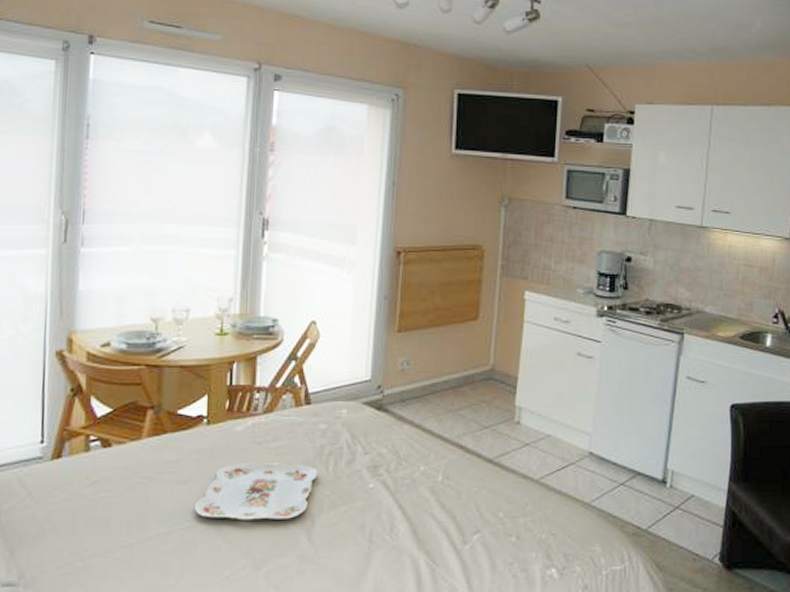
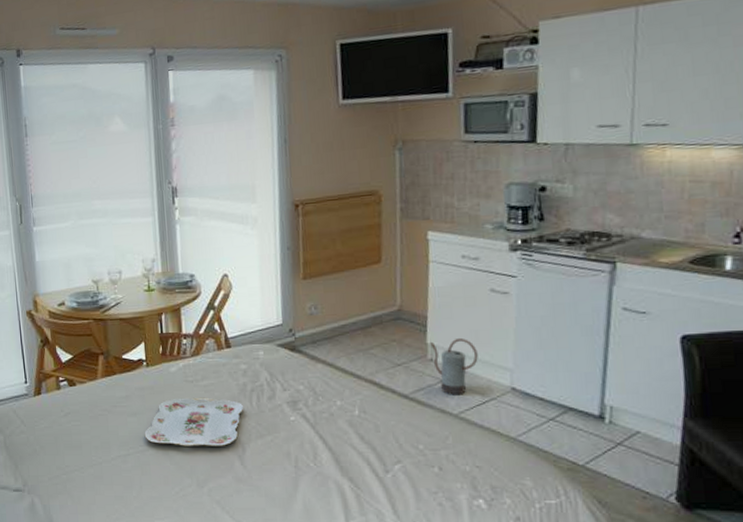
watering can: none [518,400,561,460] -> present [430,337,478,395]

